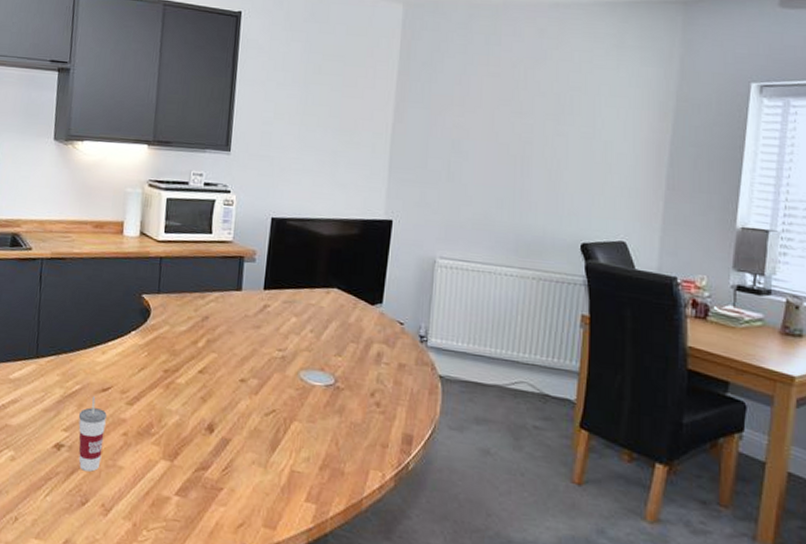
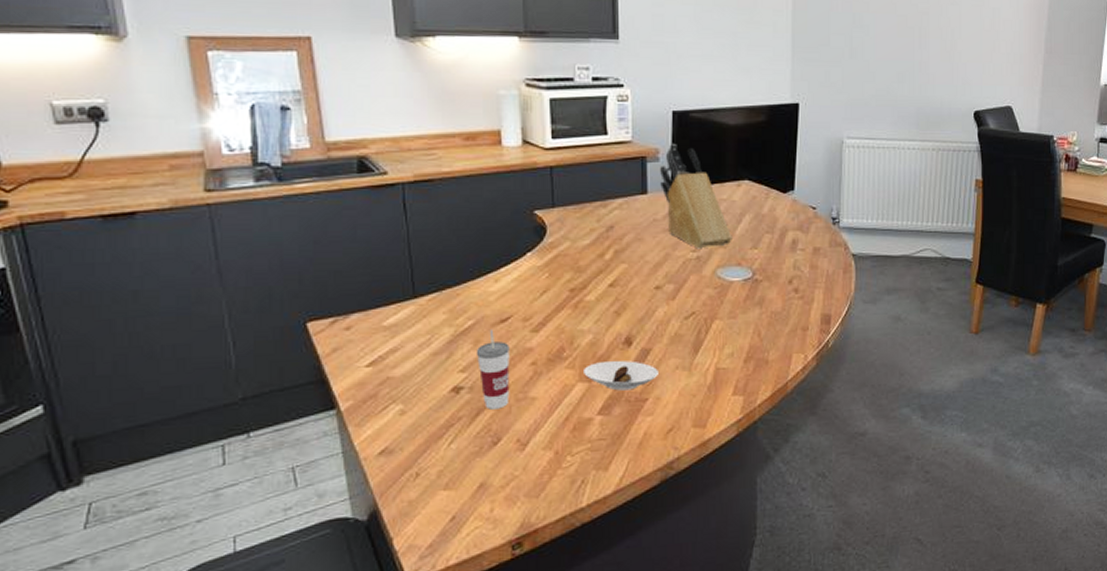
saucer: none [167,443,235,477] -> present [584,360,658,391]
knife block: none [254,247,318,349] -> present [660,144,732,249]

